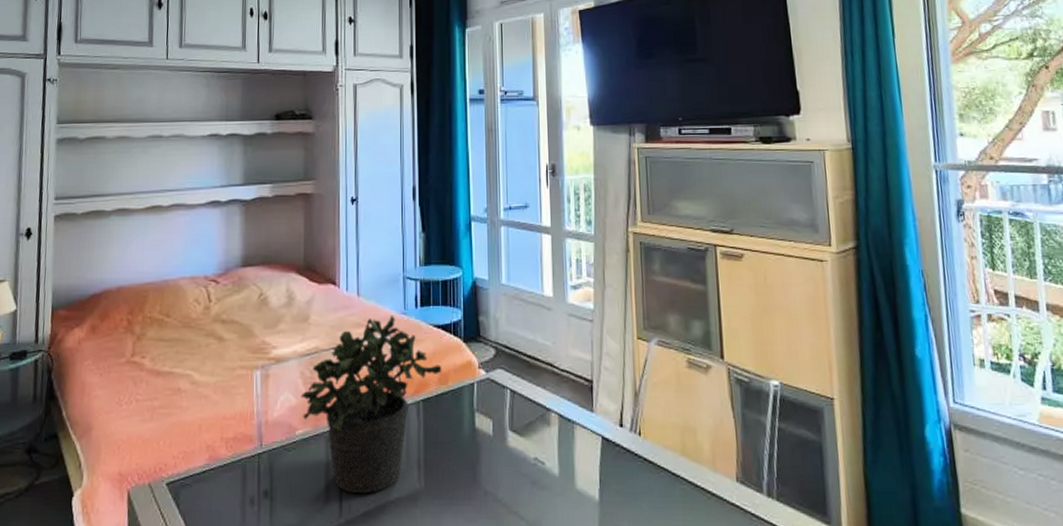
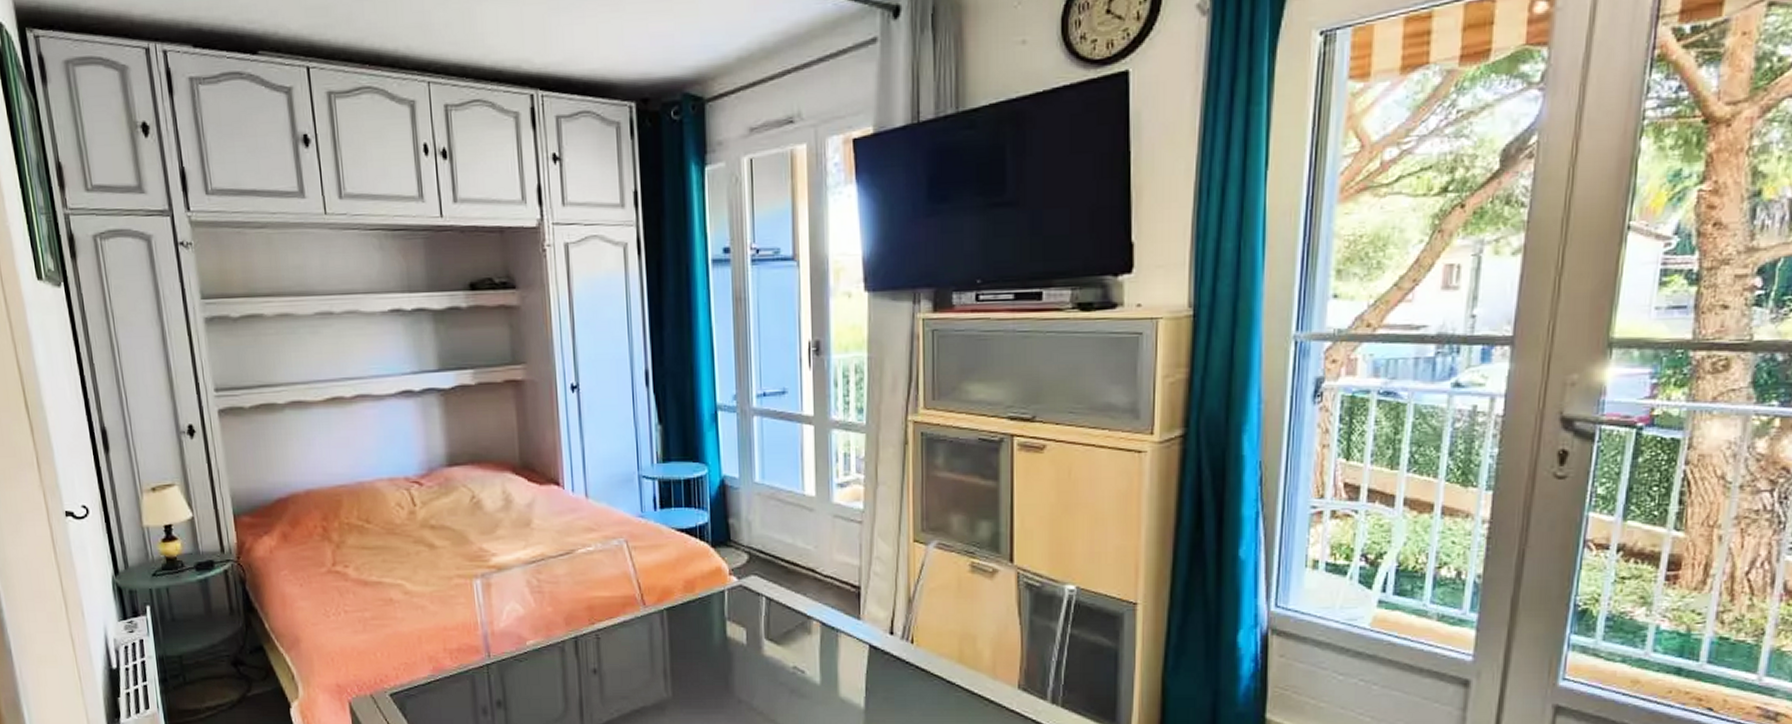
potted plant: present [300,315,442,493] -> none [528,518,687,702]

